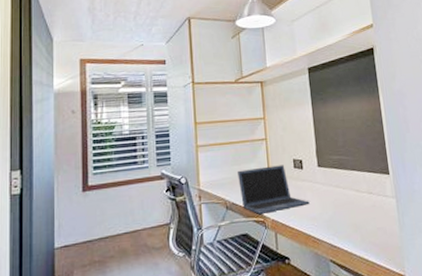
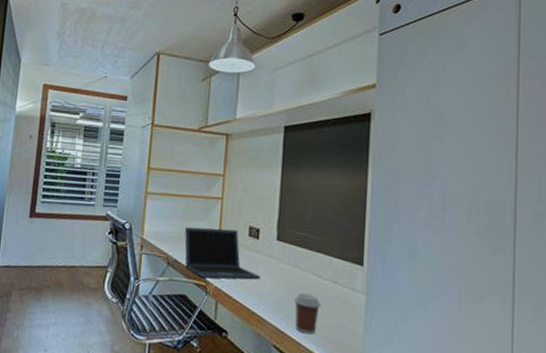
coffee cup: none [339,208,363,243] -> present [293,293,321,335]

